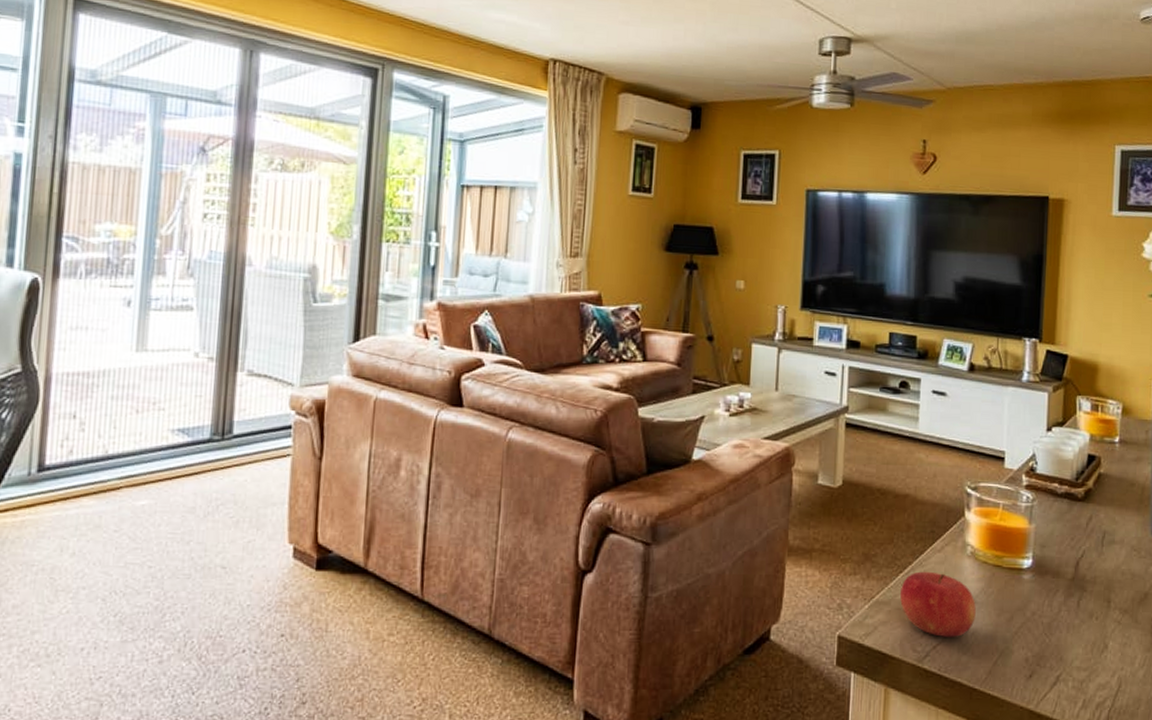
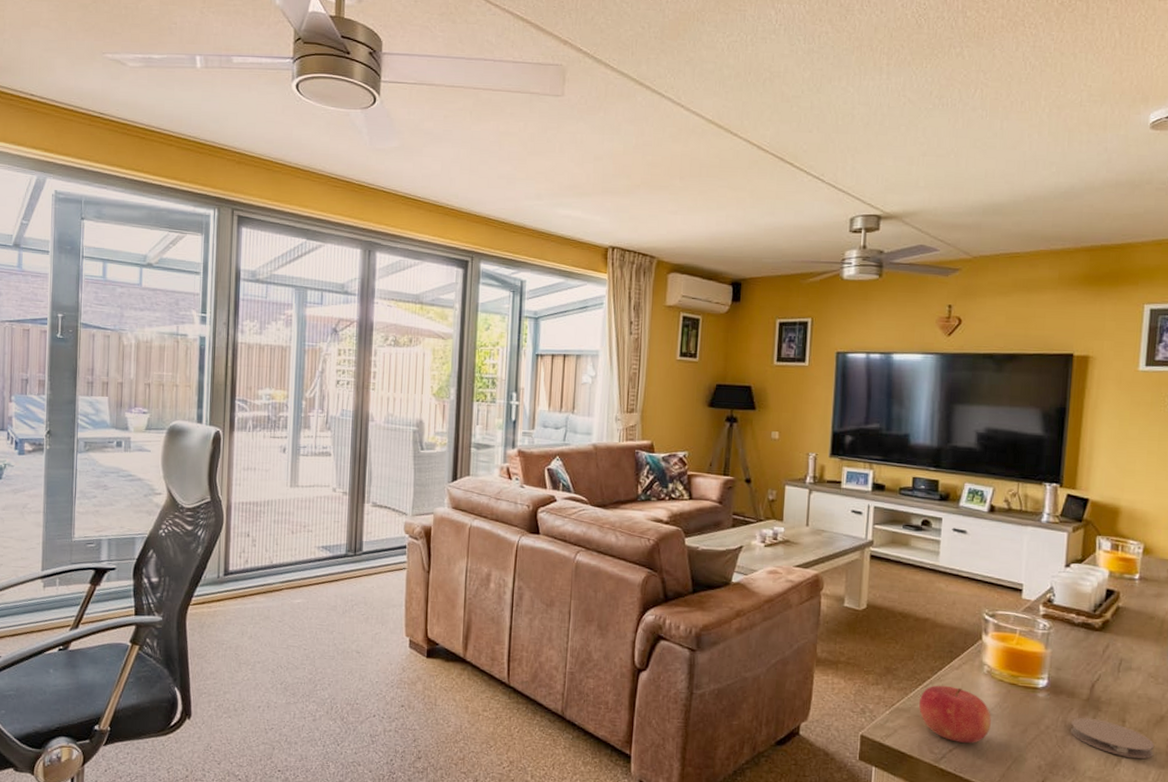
coaster: none [1057,599,1140,642] -> present [1071,717,1155,759]

